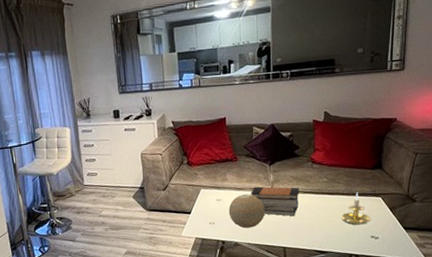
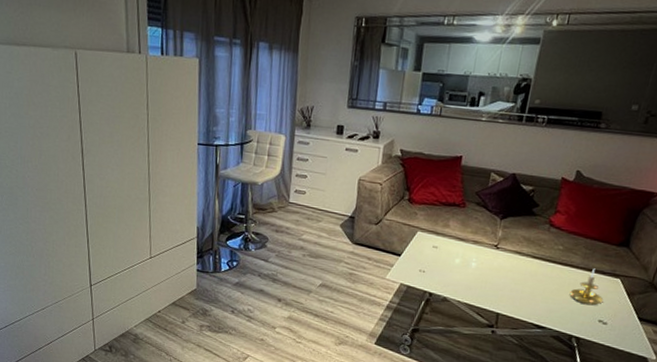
decorative orb: present [228,194,265,228] -> none [443,246,486,285]
book stack: present [251,186,299,217] -> none [472,240,529,282]

